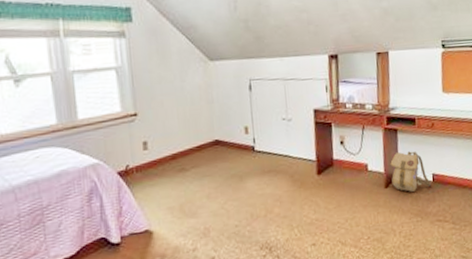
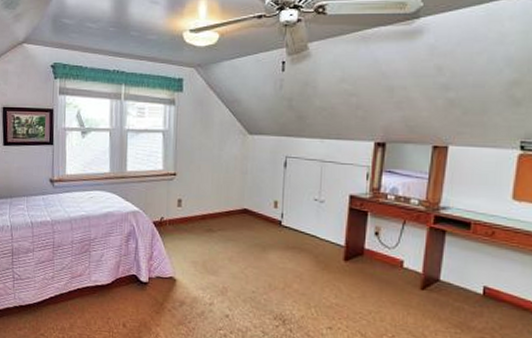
backpack: present [390,151,431,192] -> none [430,255,480,301]

